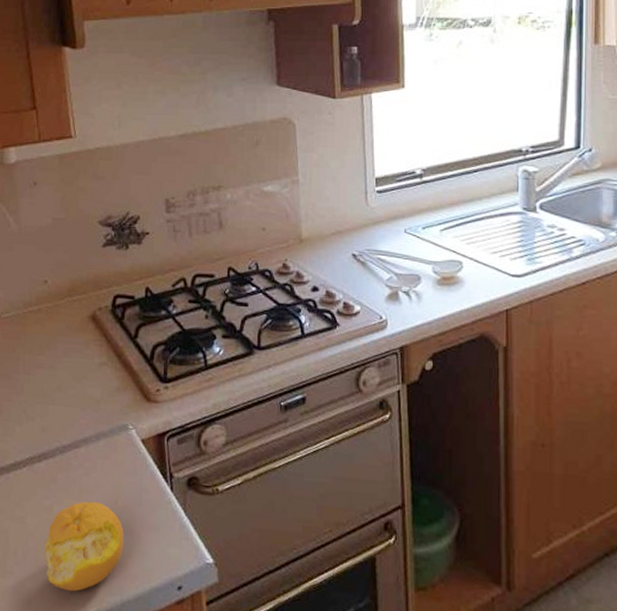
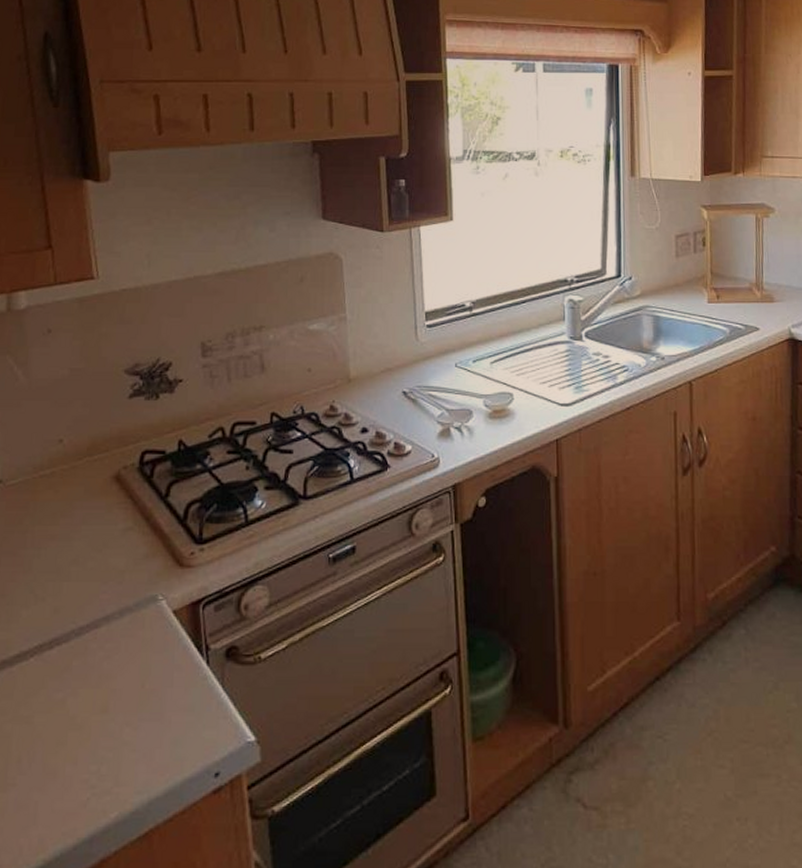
fruit: present [44,501,124,592] -> none [55,689,152,797]

